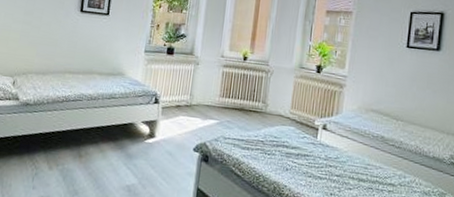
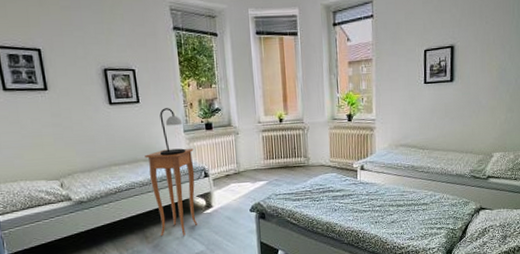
side table: none [95,66,150,163] -> present [145,148,198,236]
table lamp: none [116,25,146,74] -> present [159,108,185,156]

